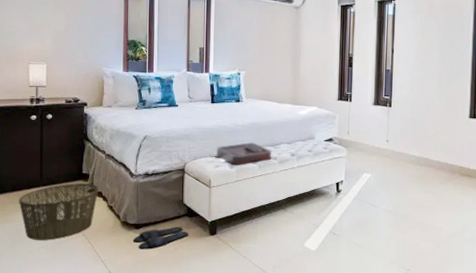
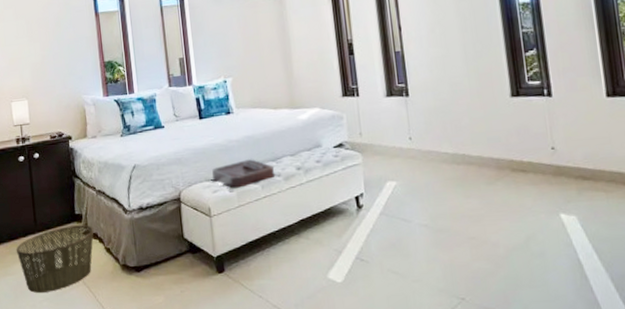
slippers: present [134,226,189,250] -> none [136,265,195,295]

